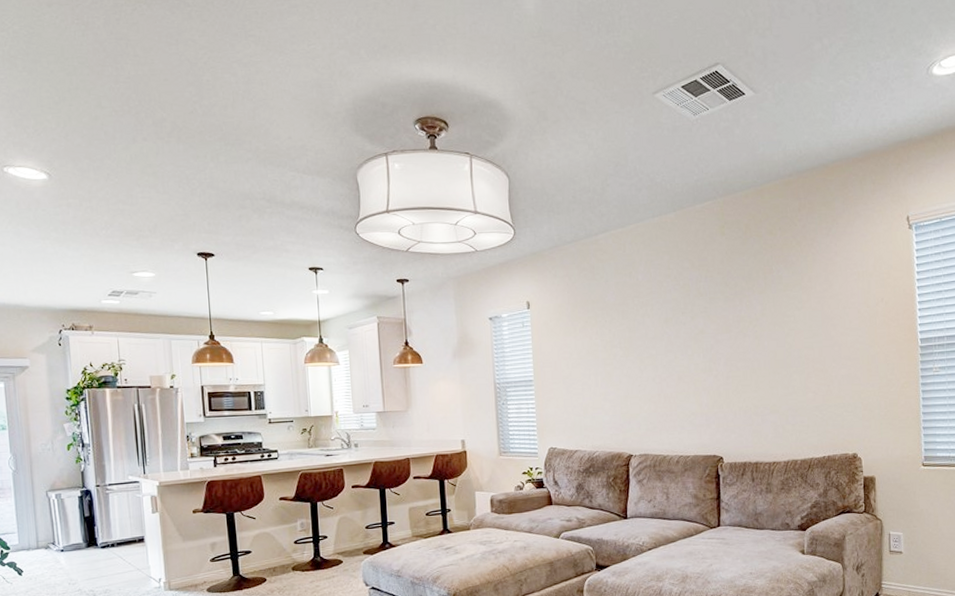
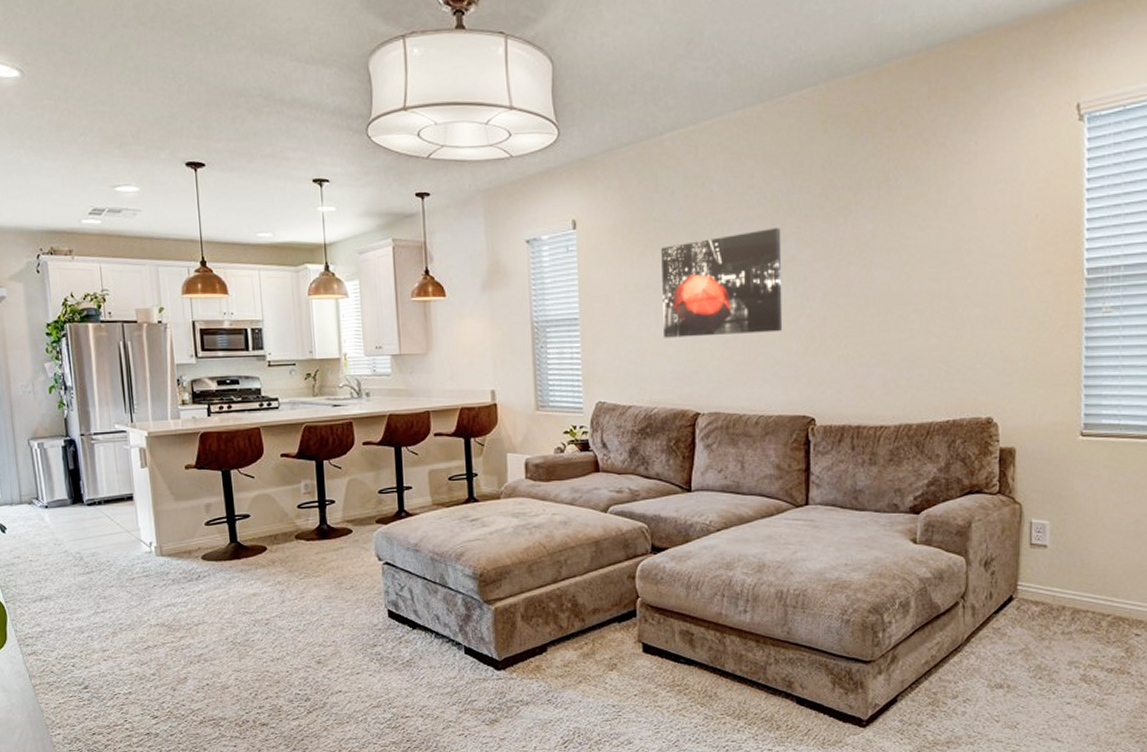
wall art: none [598,308,696,395] -> present [661,228,783,338]

